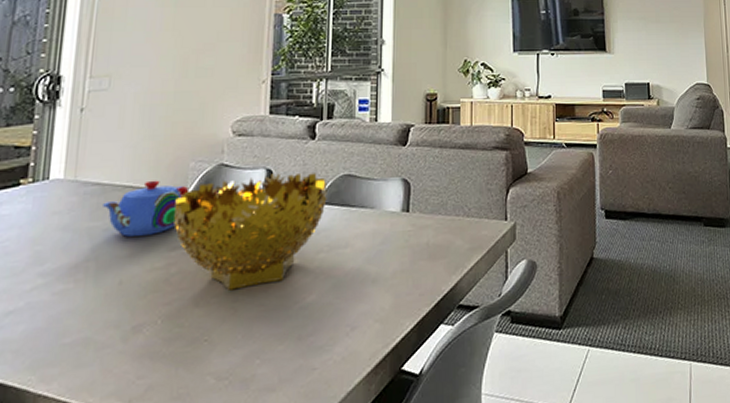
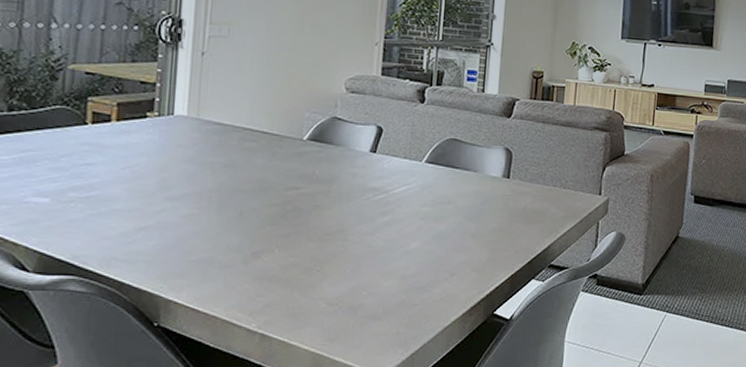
teapot: present [103,180,188,237] -> none [224,125,303,174]
decorative bowl: present [174,173,328,290] -> none [290,131,434,230]

